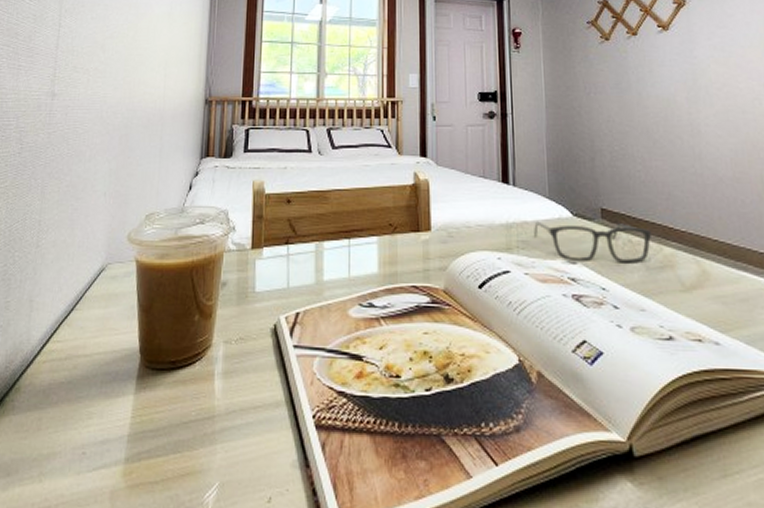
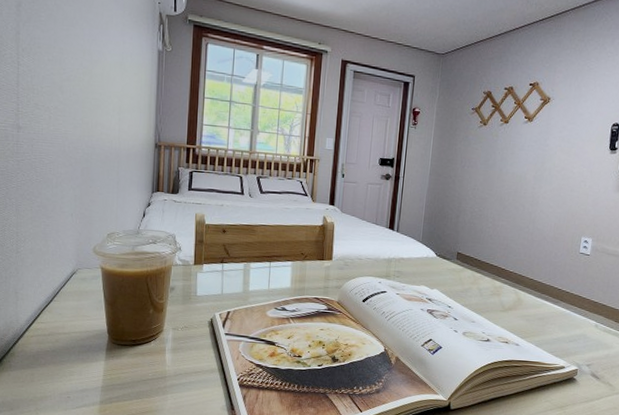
eyeglasses: present [533,221,652,264] -> none [406,258,490,291]

